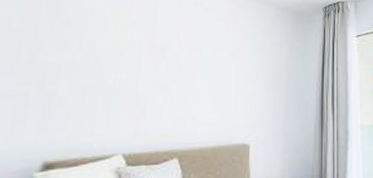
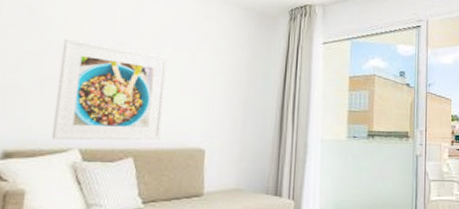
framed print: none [93,47,209,148] -> present [51,38,168,141]

